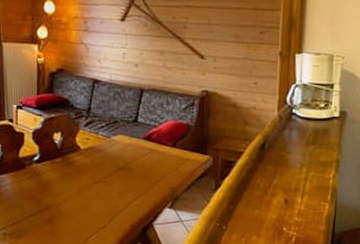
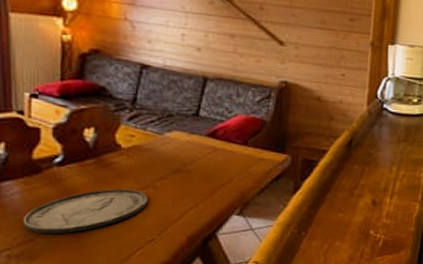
plate: none [13,182,100,218] -> present [22,188,148,233]

